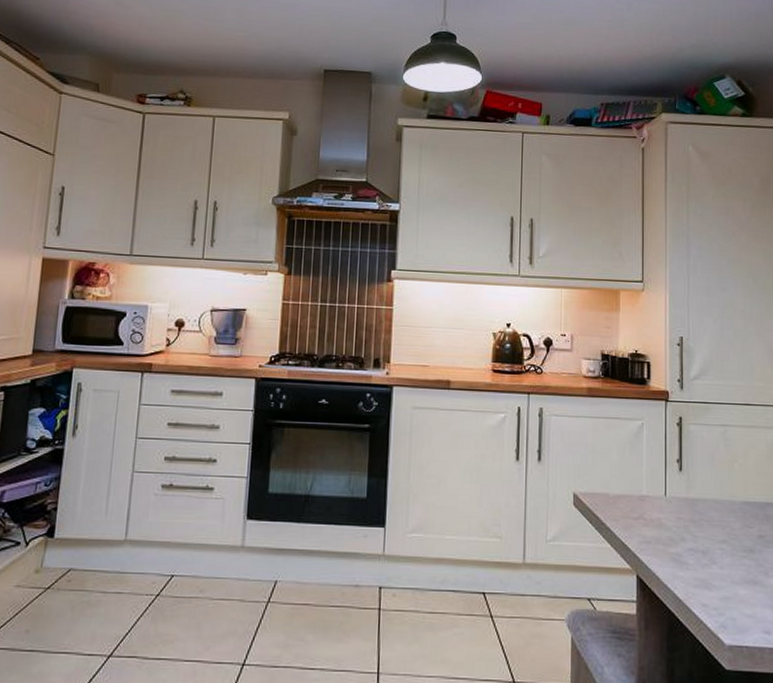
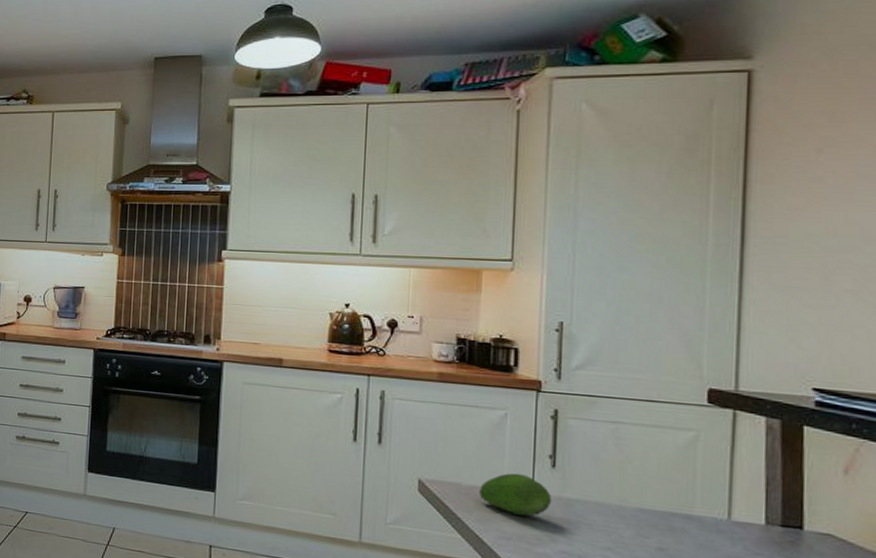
fruit: none [624,479,681,520] -> present [479,473,552,516]

